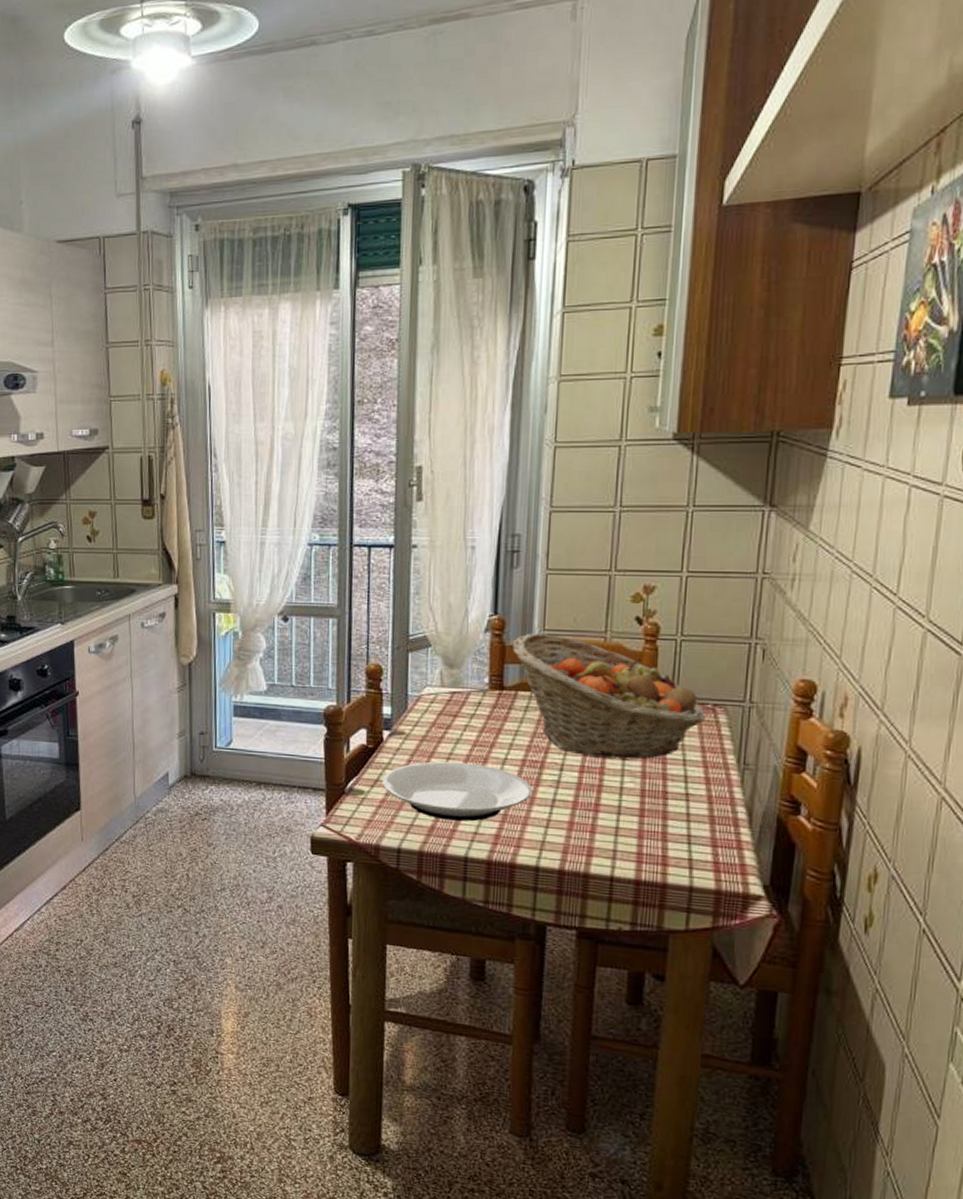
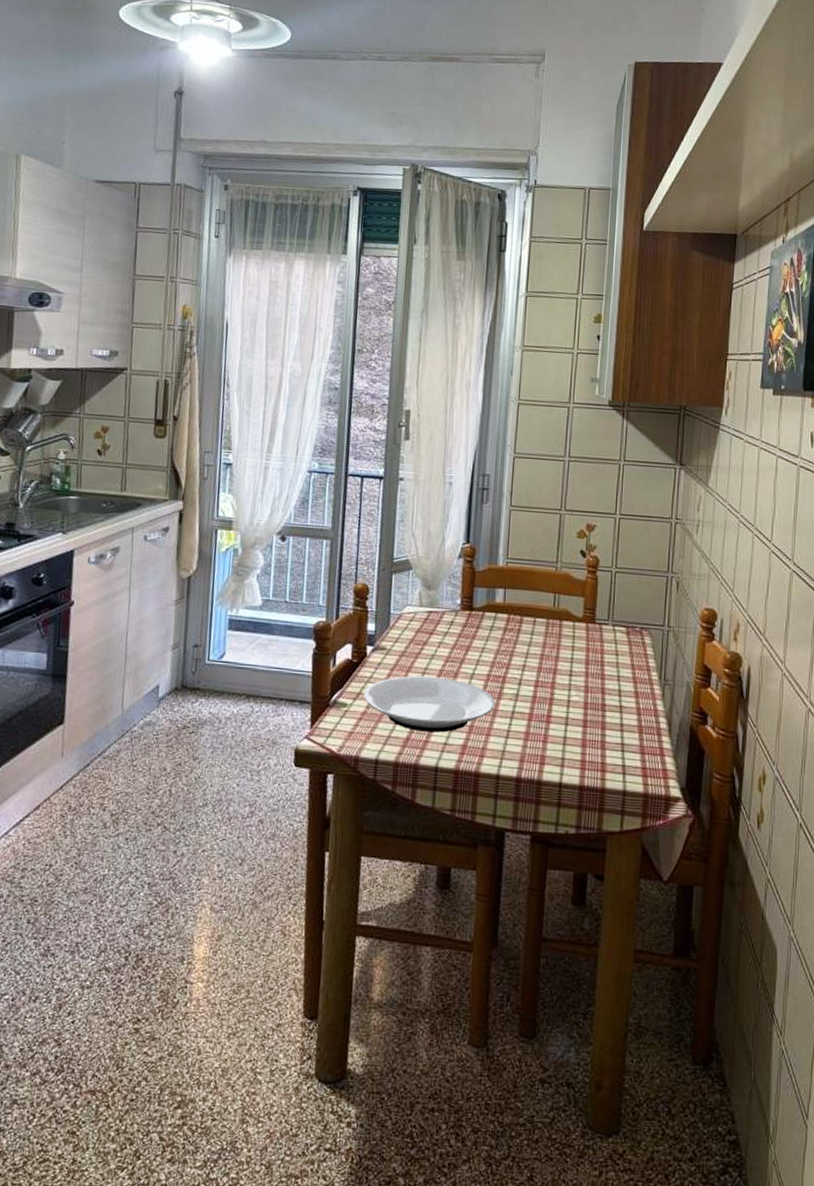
fruit basket: present [512,633,705,760] -> none [481,561,634,676]

